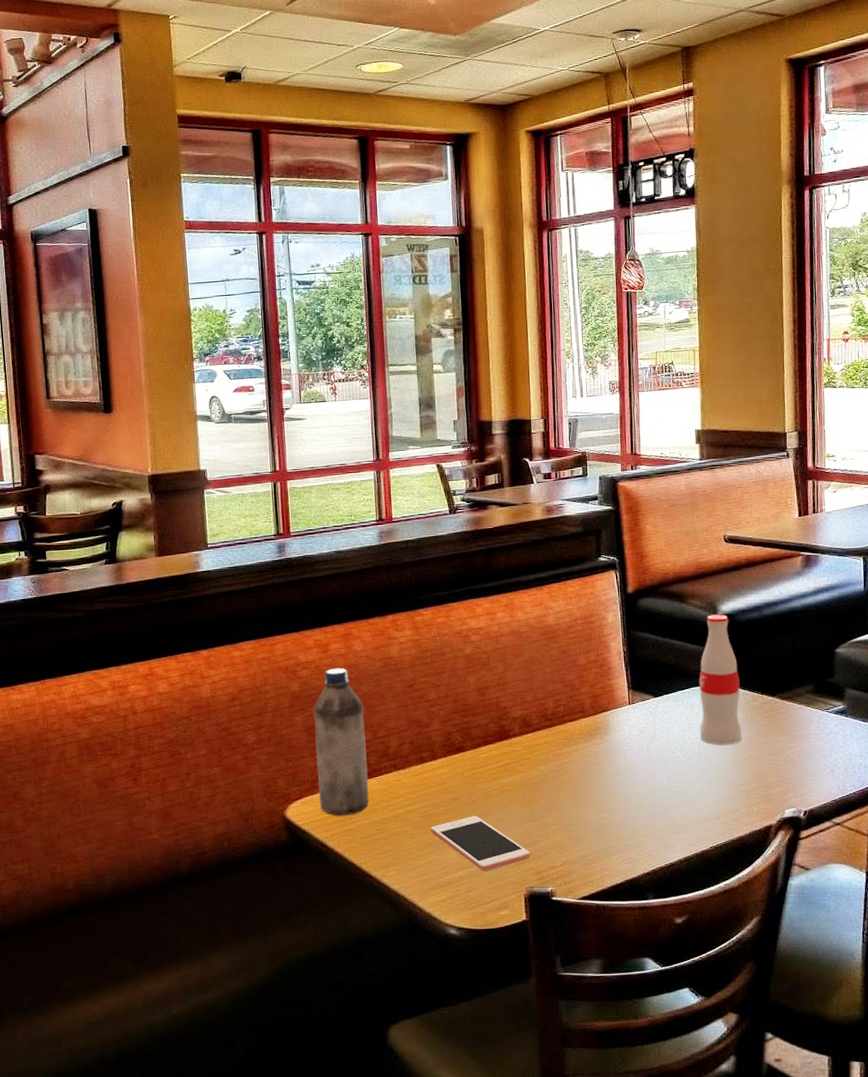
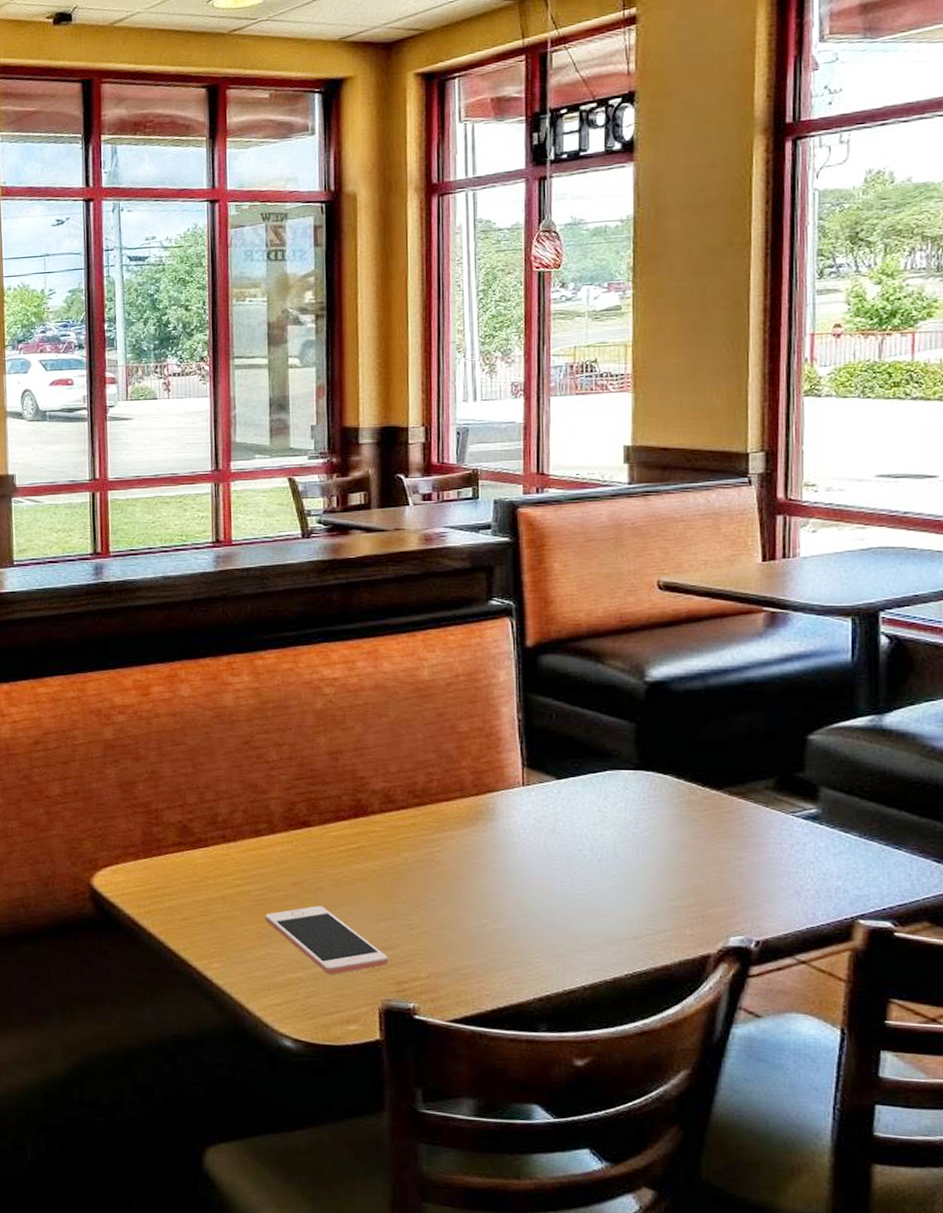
water bottle: present [313,667,370,816] -> none [129,715,192,891]
soda bottle: present [698,614,743,745] -> none [616,680,674,847]

